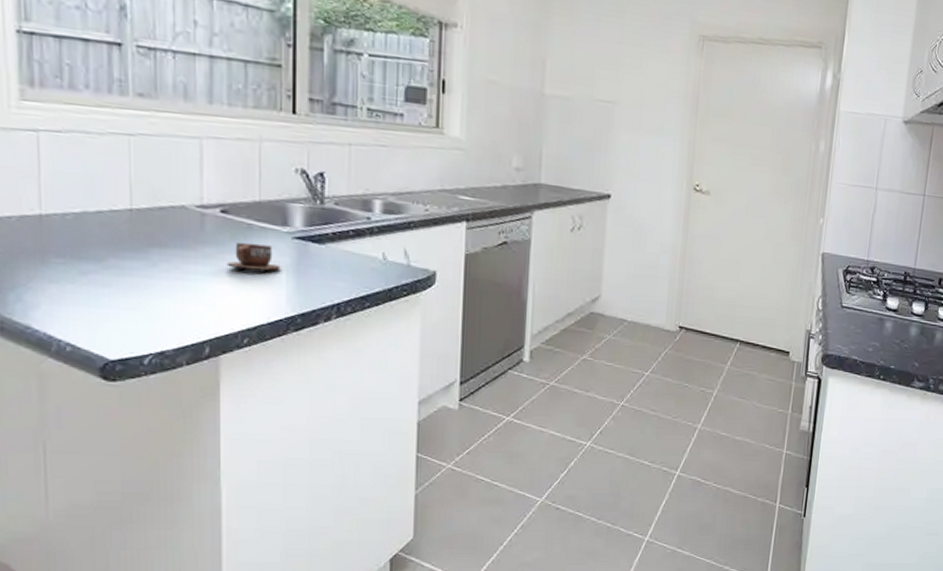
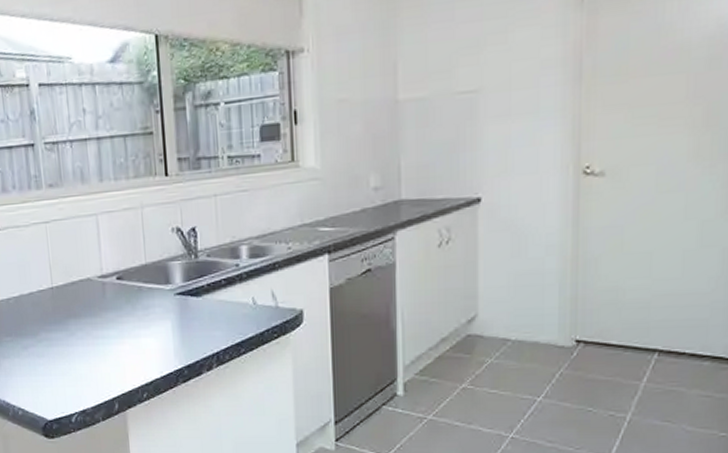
cup: present [226,243,281,272] -> none [124,303,168,330]

